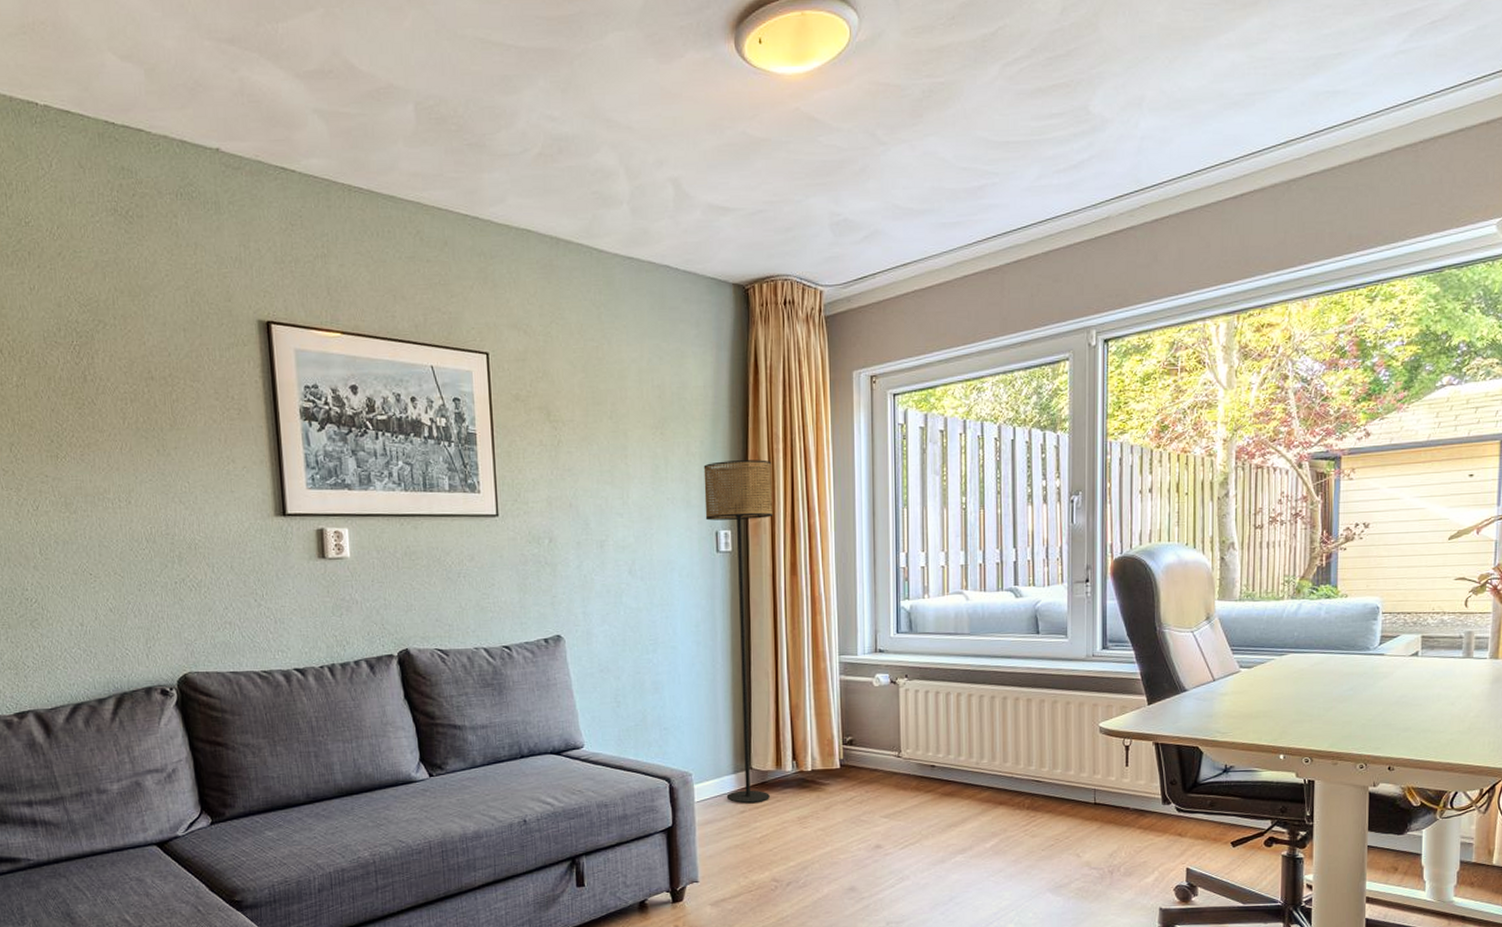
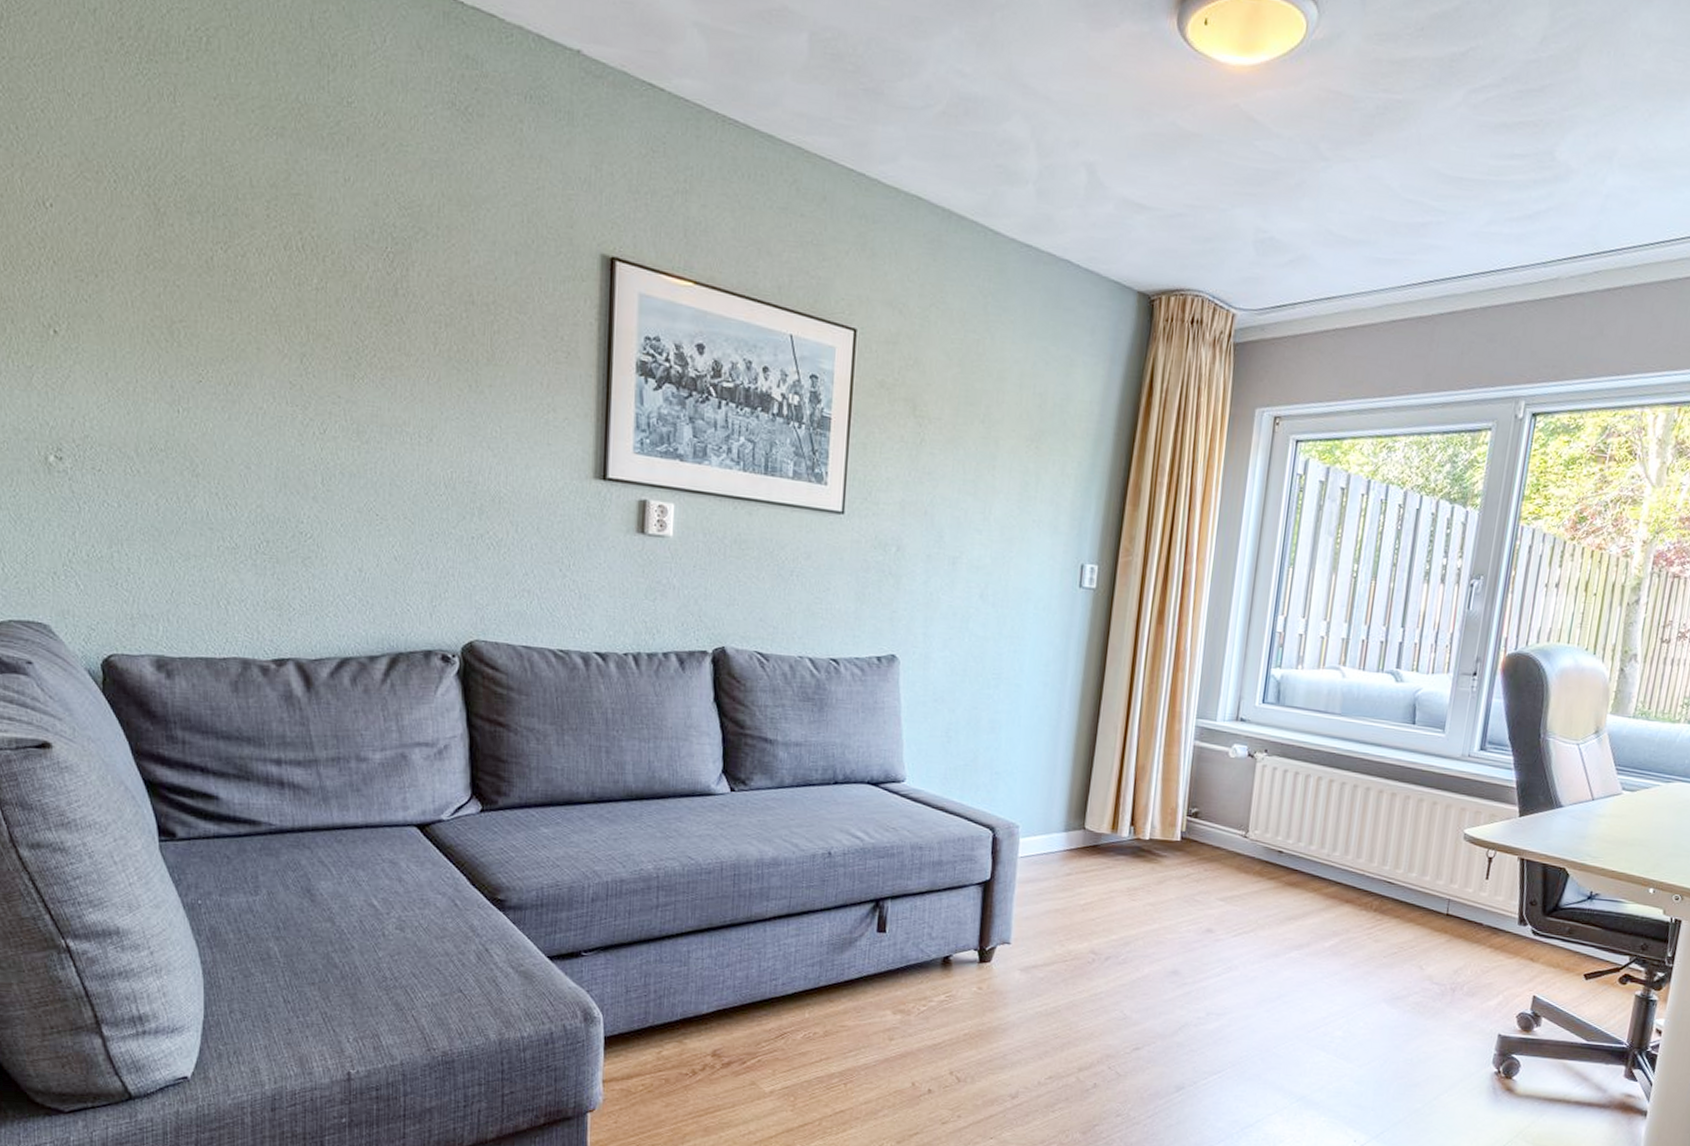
floor lamp: present [703,459,773,804] -> none [1053,487,1153,867]

